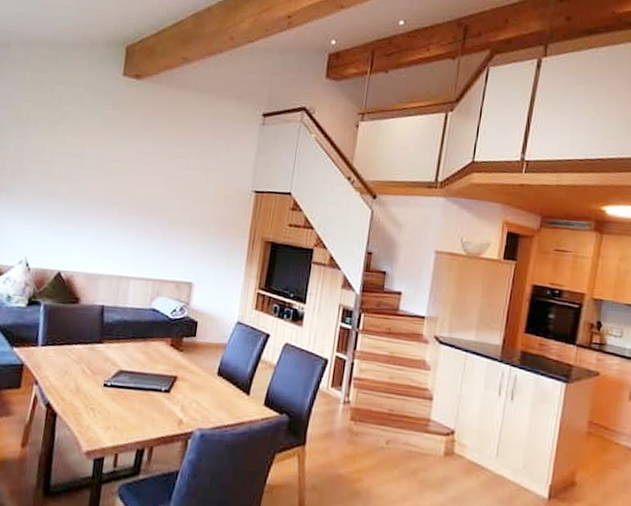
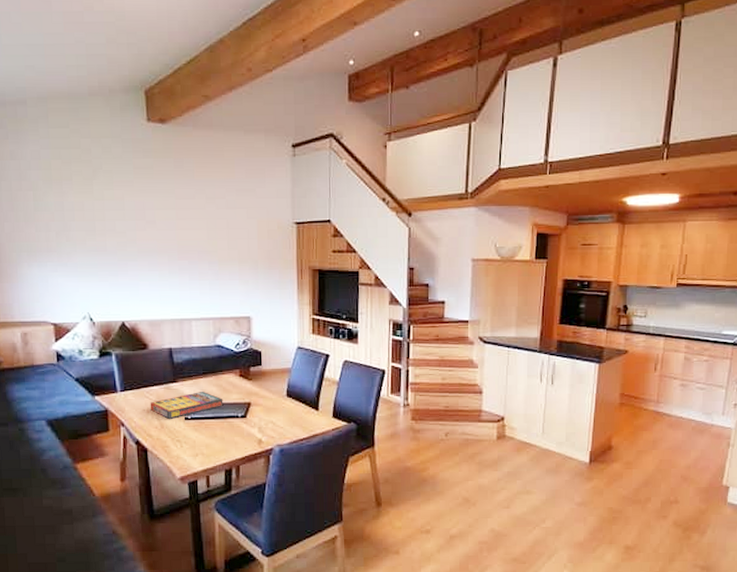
game compilation box: none [69,356,149,384] -> present [150,391,224,419]

